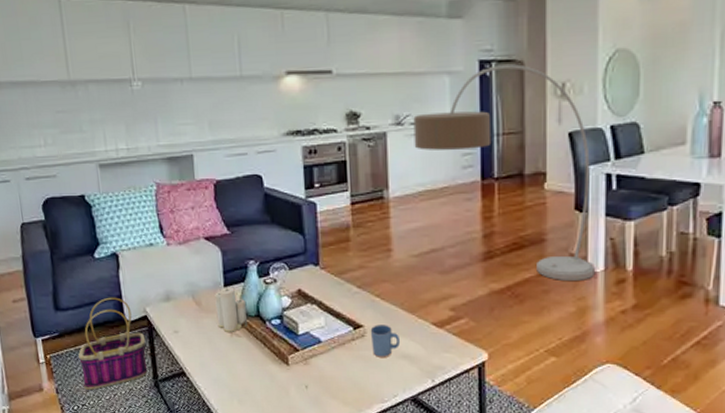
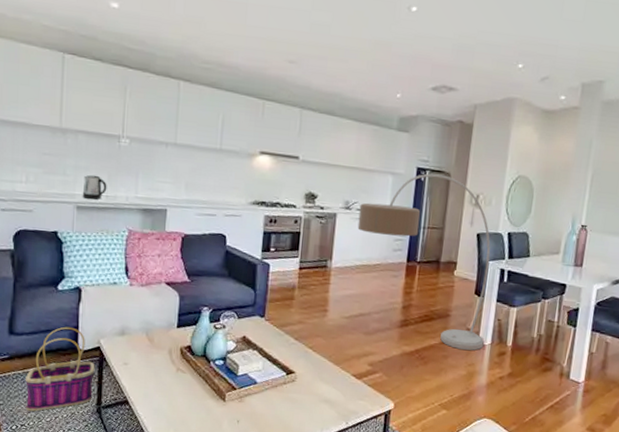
kettle: none [101,127,127,156] -> present [82,174,107,200]
candle: present [215,285,248,332] -> none [165,327,195,368]
mug: present [370,325,401,357] -> none [300,372,325,401]

